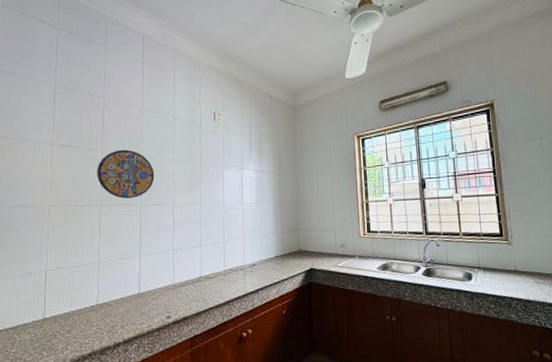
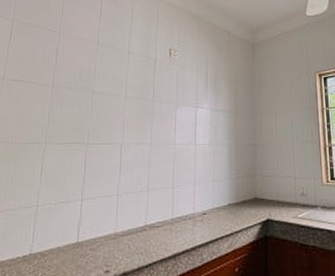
manhole cover: present [97,149,155,199] -> none [45,85,105,136]

